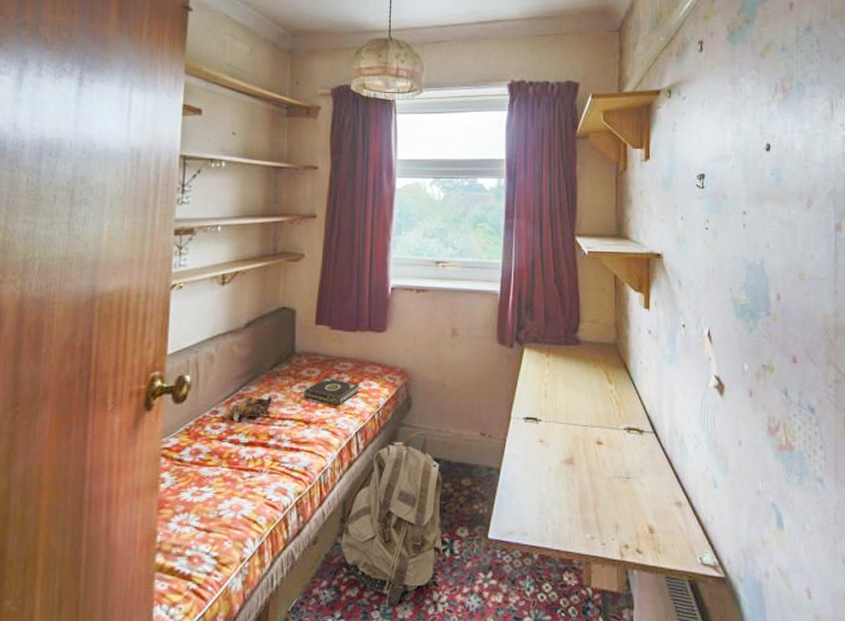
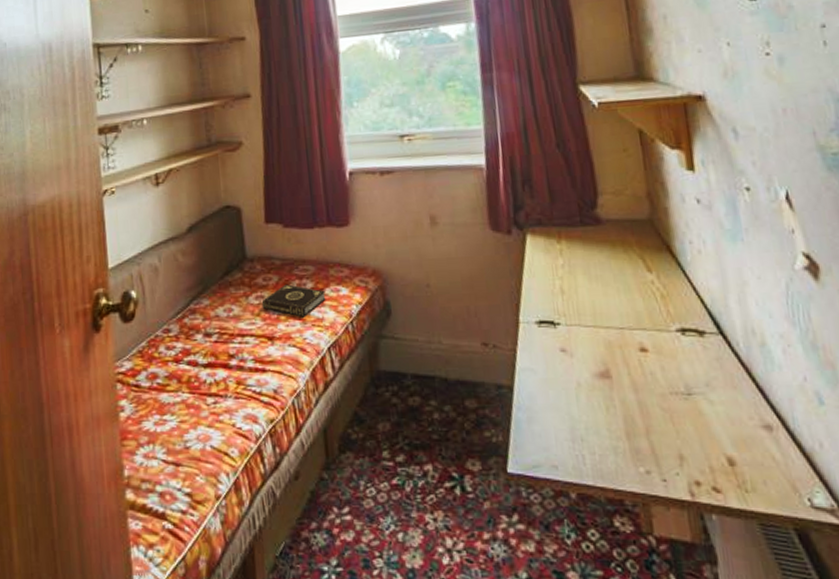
teddy bear: present [225,397,272,422] -> none [178,310,228,341]
backpack: present [338,431,443,607] -> none [320,343,452,554]

